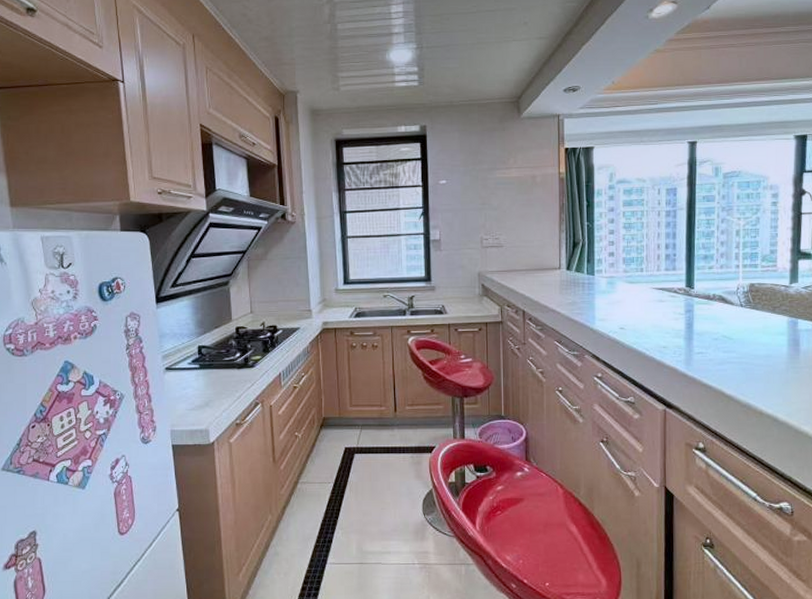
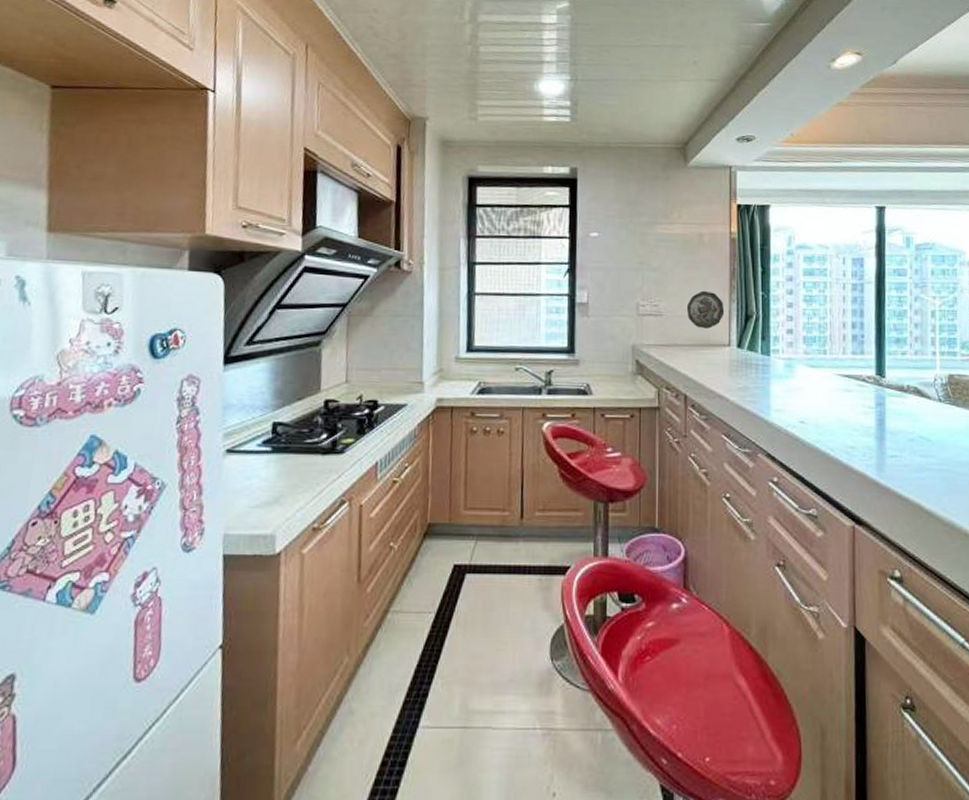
decorative plate: none [523,224,556,256] -> present [686,290,725,329]

